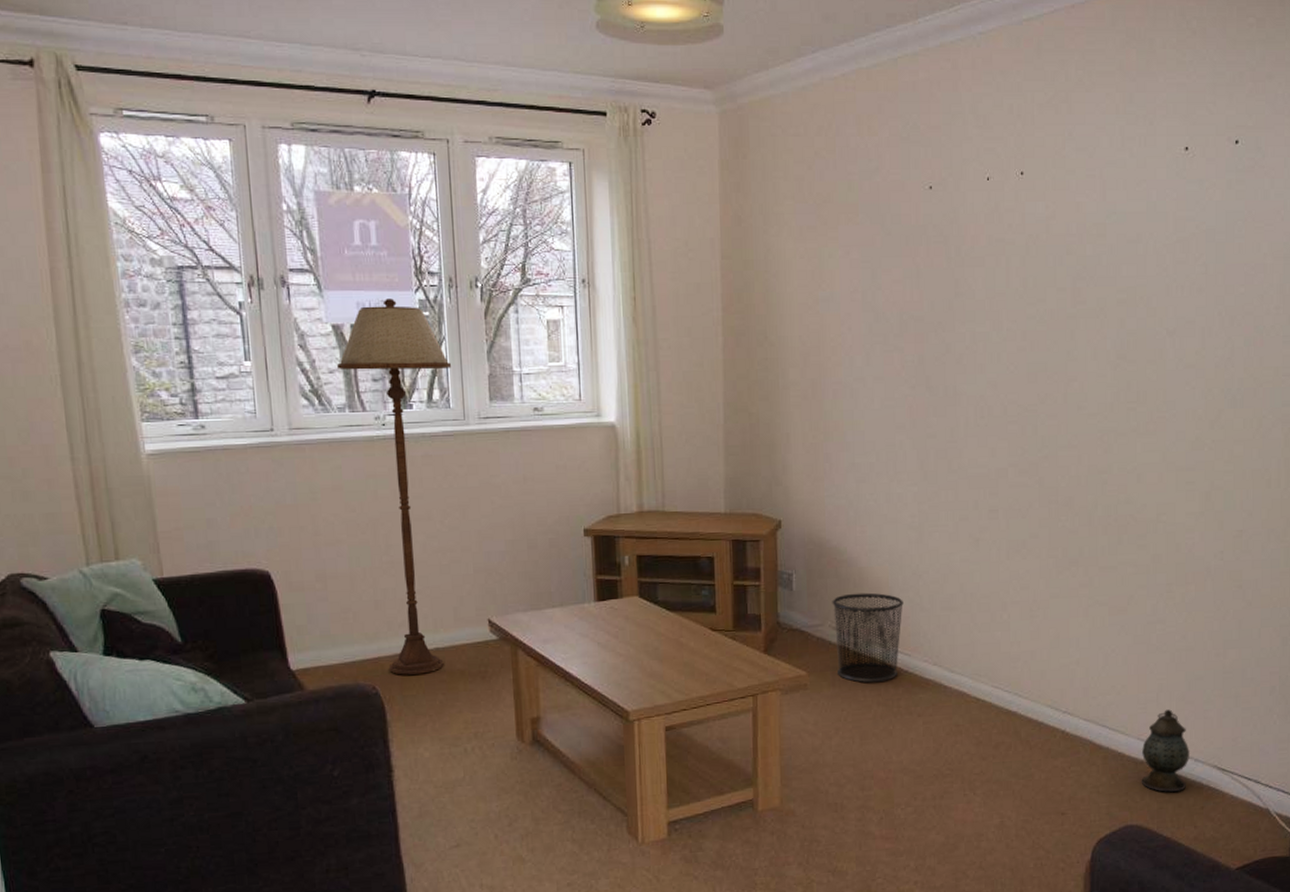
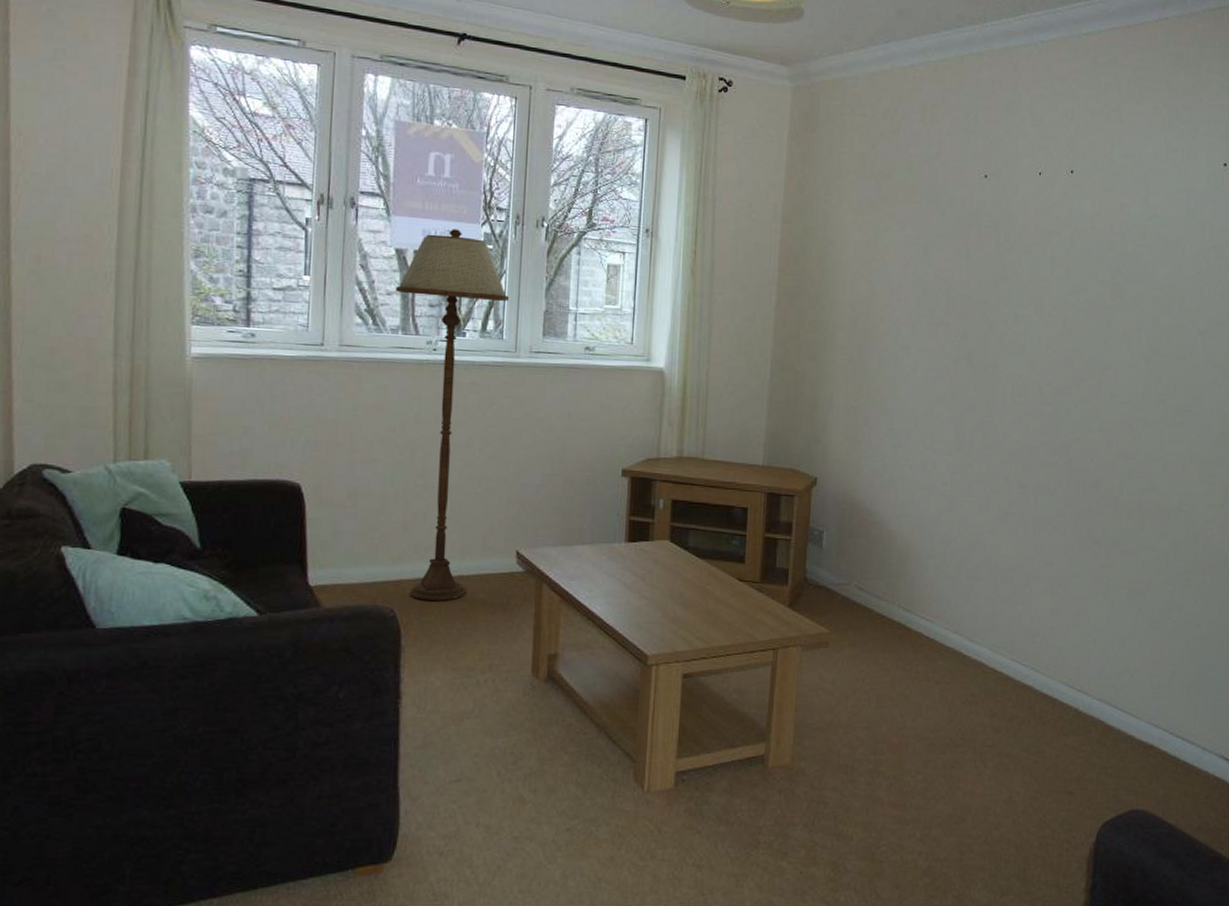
waste bin: present [832,592,903,683] -> none [859,555,930,645]
lantern: present [1141,709,1190,793] -> none [1149,696,1198,780]

